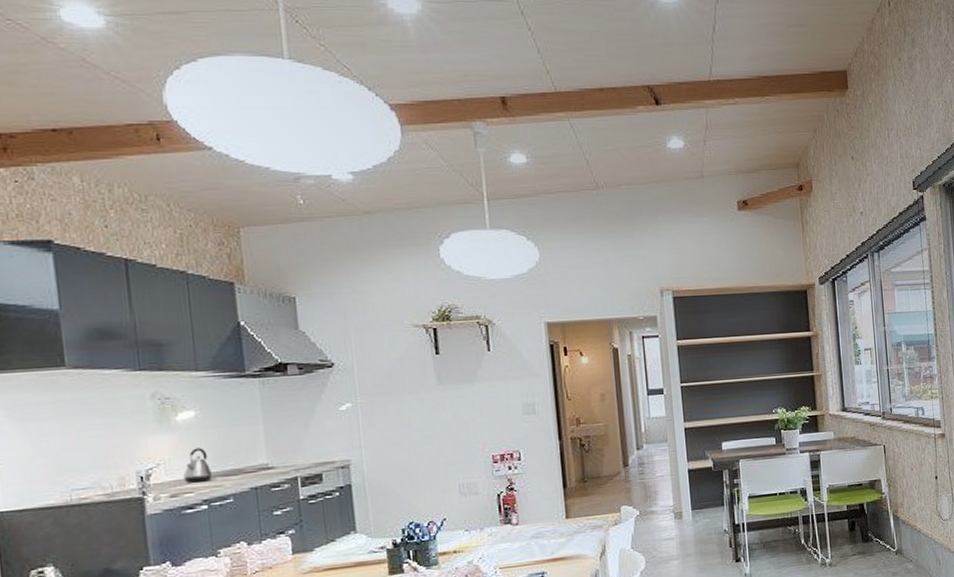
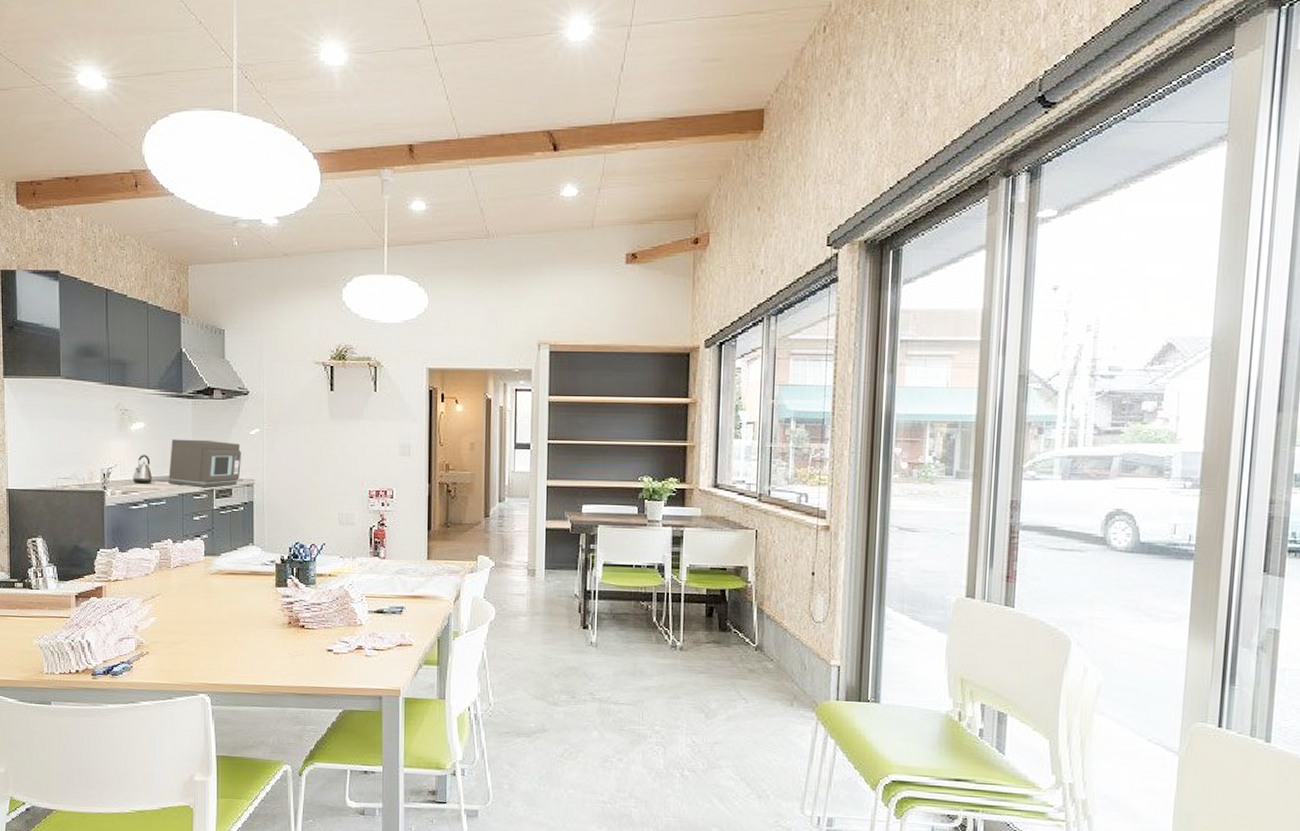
microwave: none [234,421,332,479] -> present [169,439,241,488]

